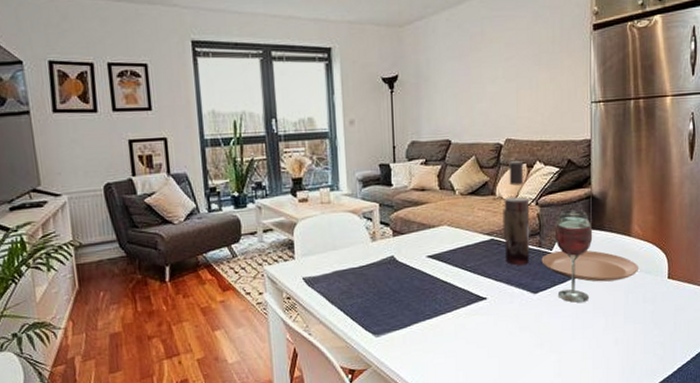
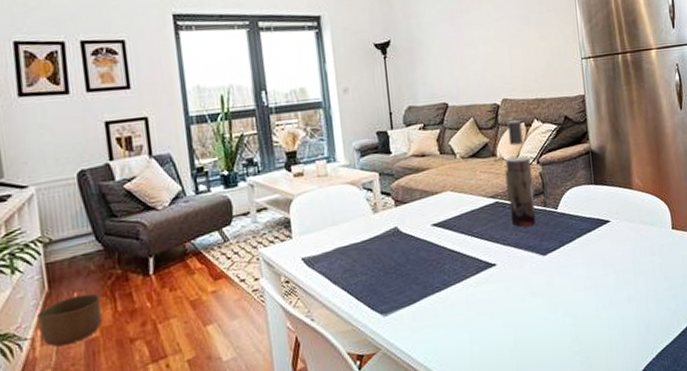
basket: none [69,294,124,337] -> present [37,293,102,347]
plate: present [541,250,640,282] -> none [547,206,644,239]
wineglass: present [554,210,593,303] -> none [558,166,598,262]

